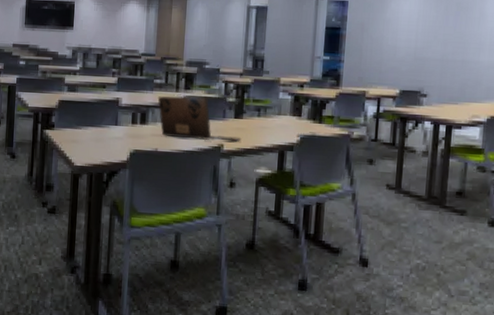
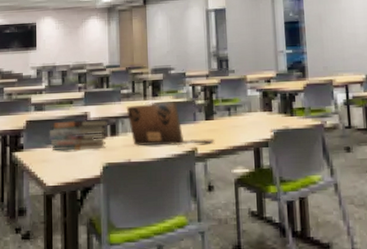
book stack: none [80,104,139,136] -> present [49,119,109,151]

